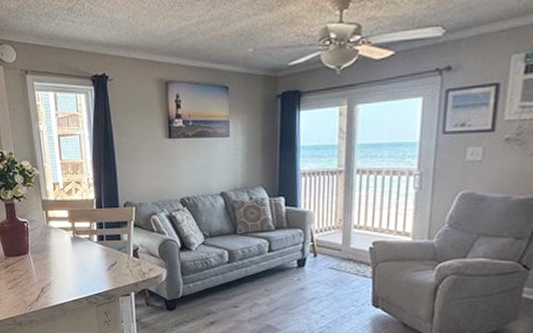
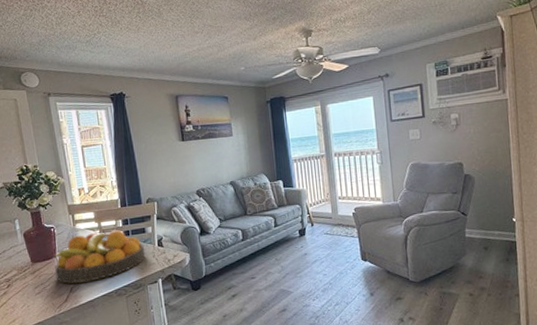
fruit bowl: none [25,232,119,285] -> present [53,229,146,284]

